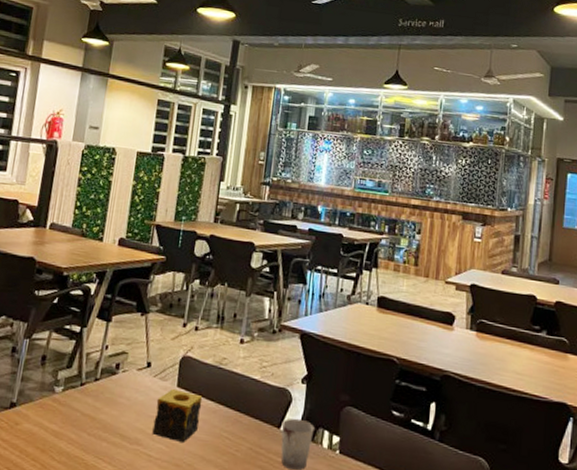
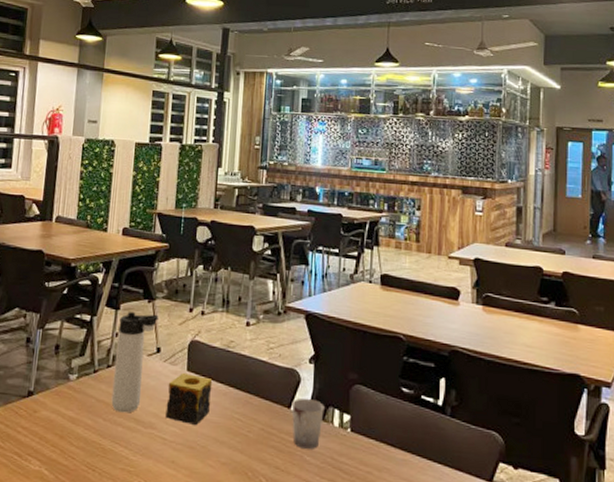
thermos bottle: none [96,324,151,428] -> present [111,312,159,413]

